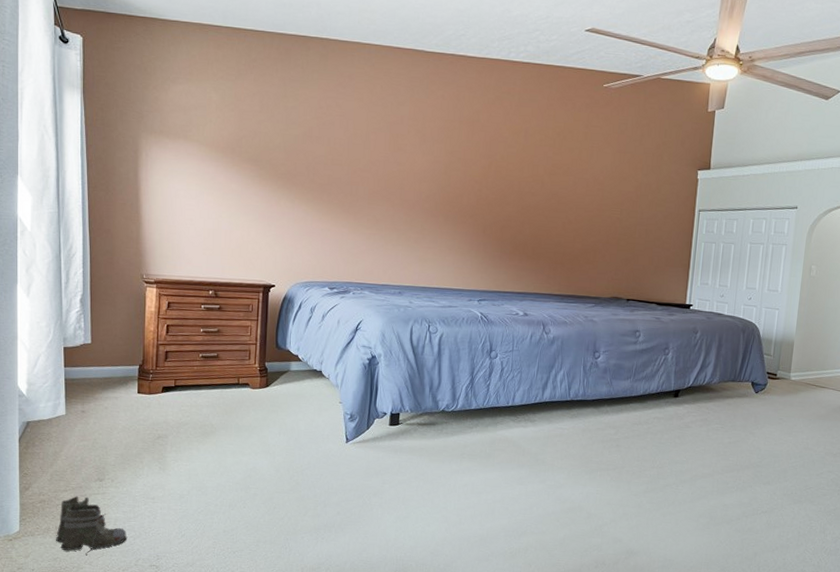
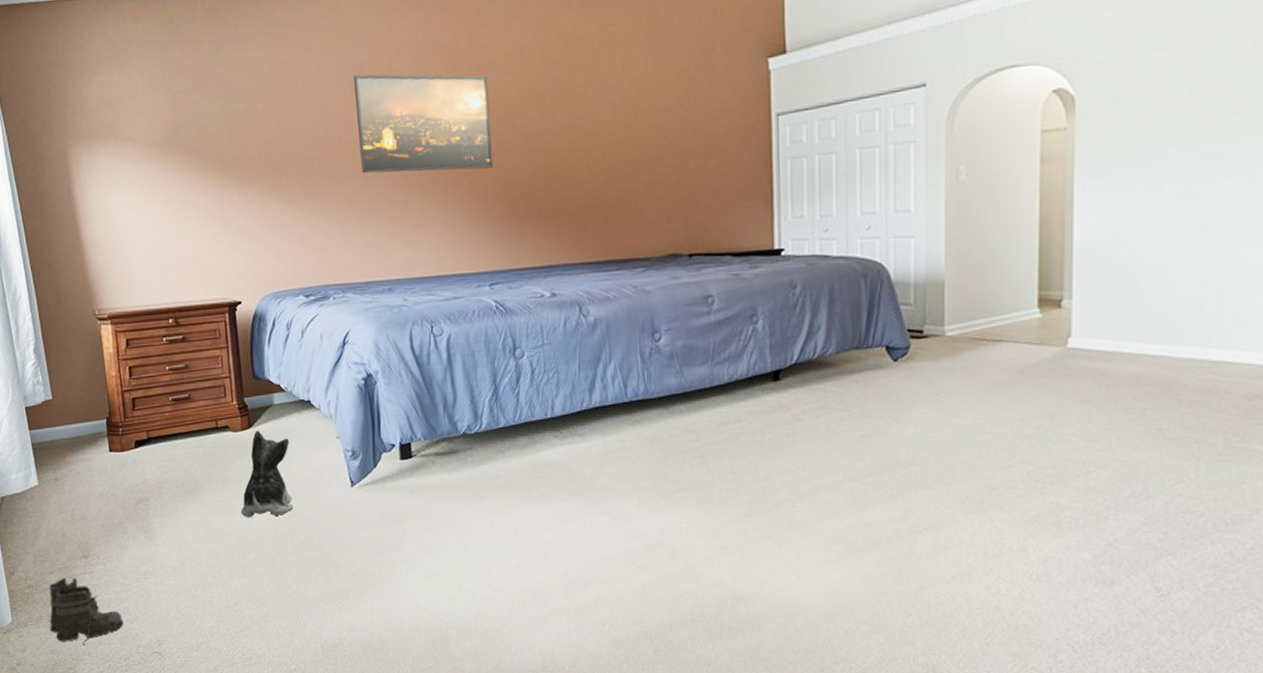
plush toy: none [248,390,299,460] -> present [240,430,293,517]
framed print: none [390,125,497,214] -> present [354,74,494,174]

